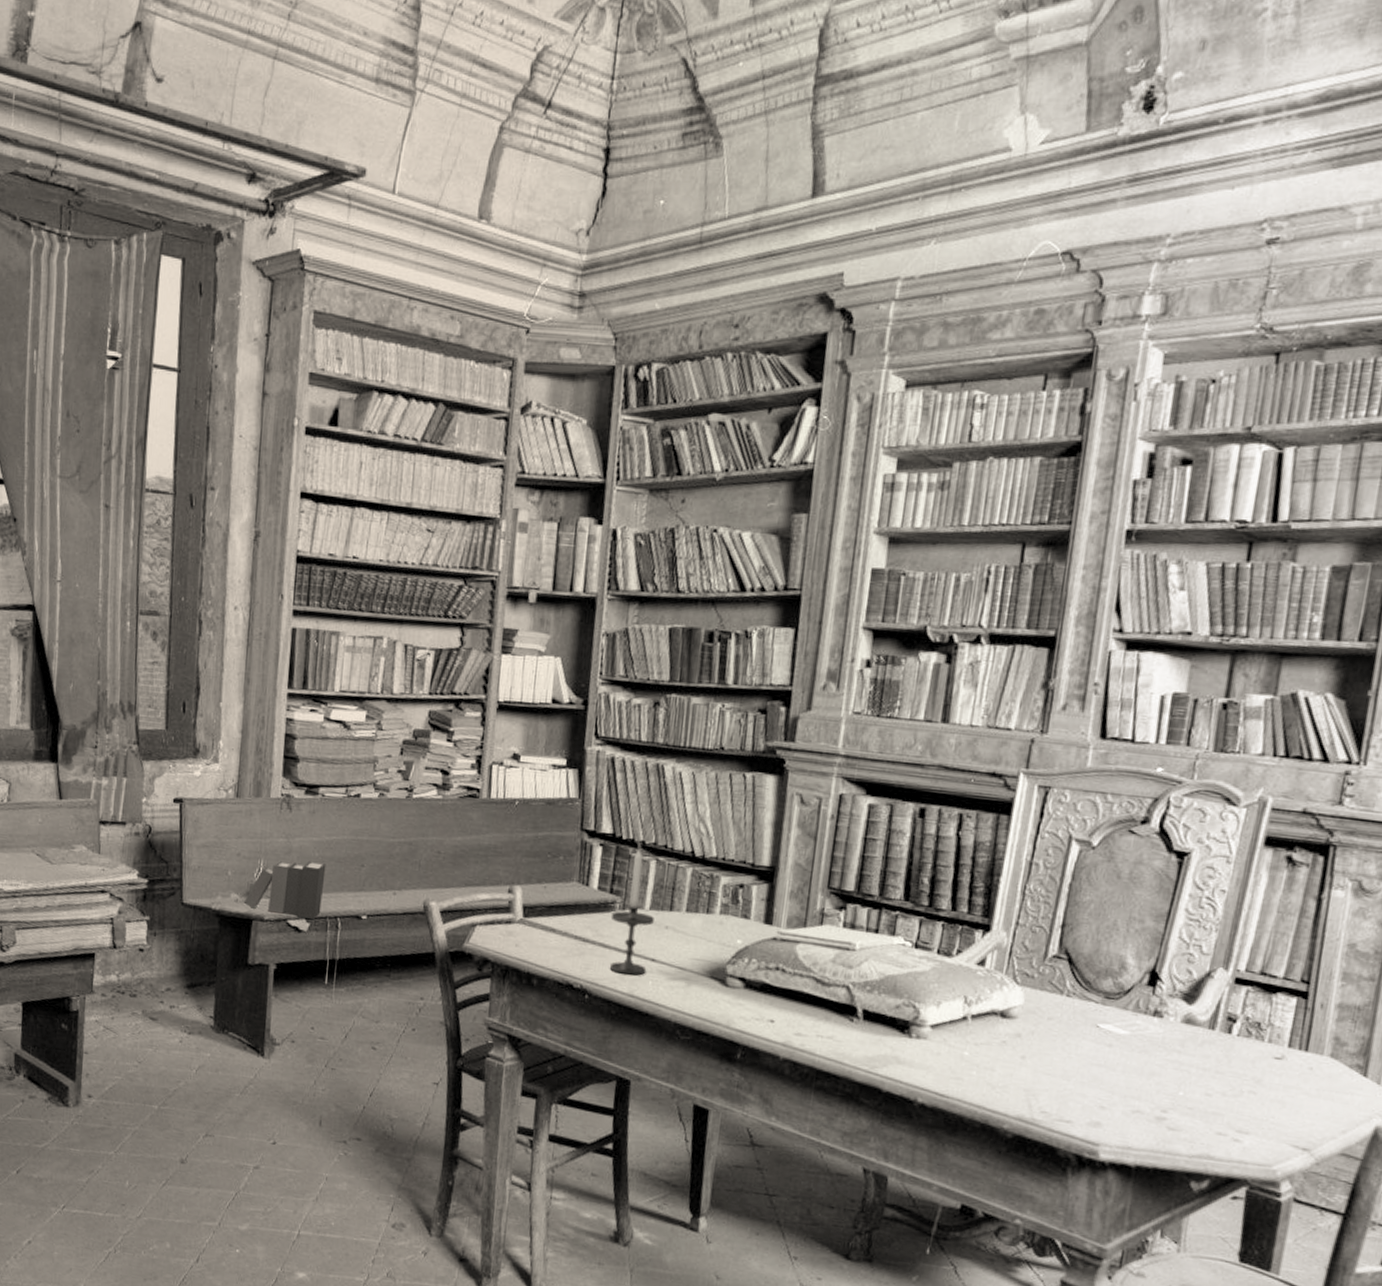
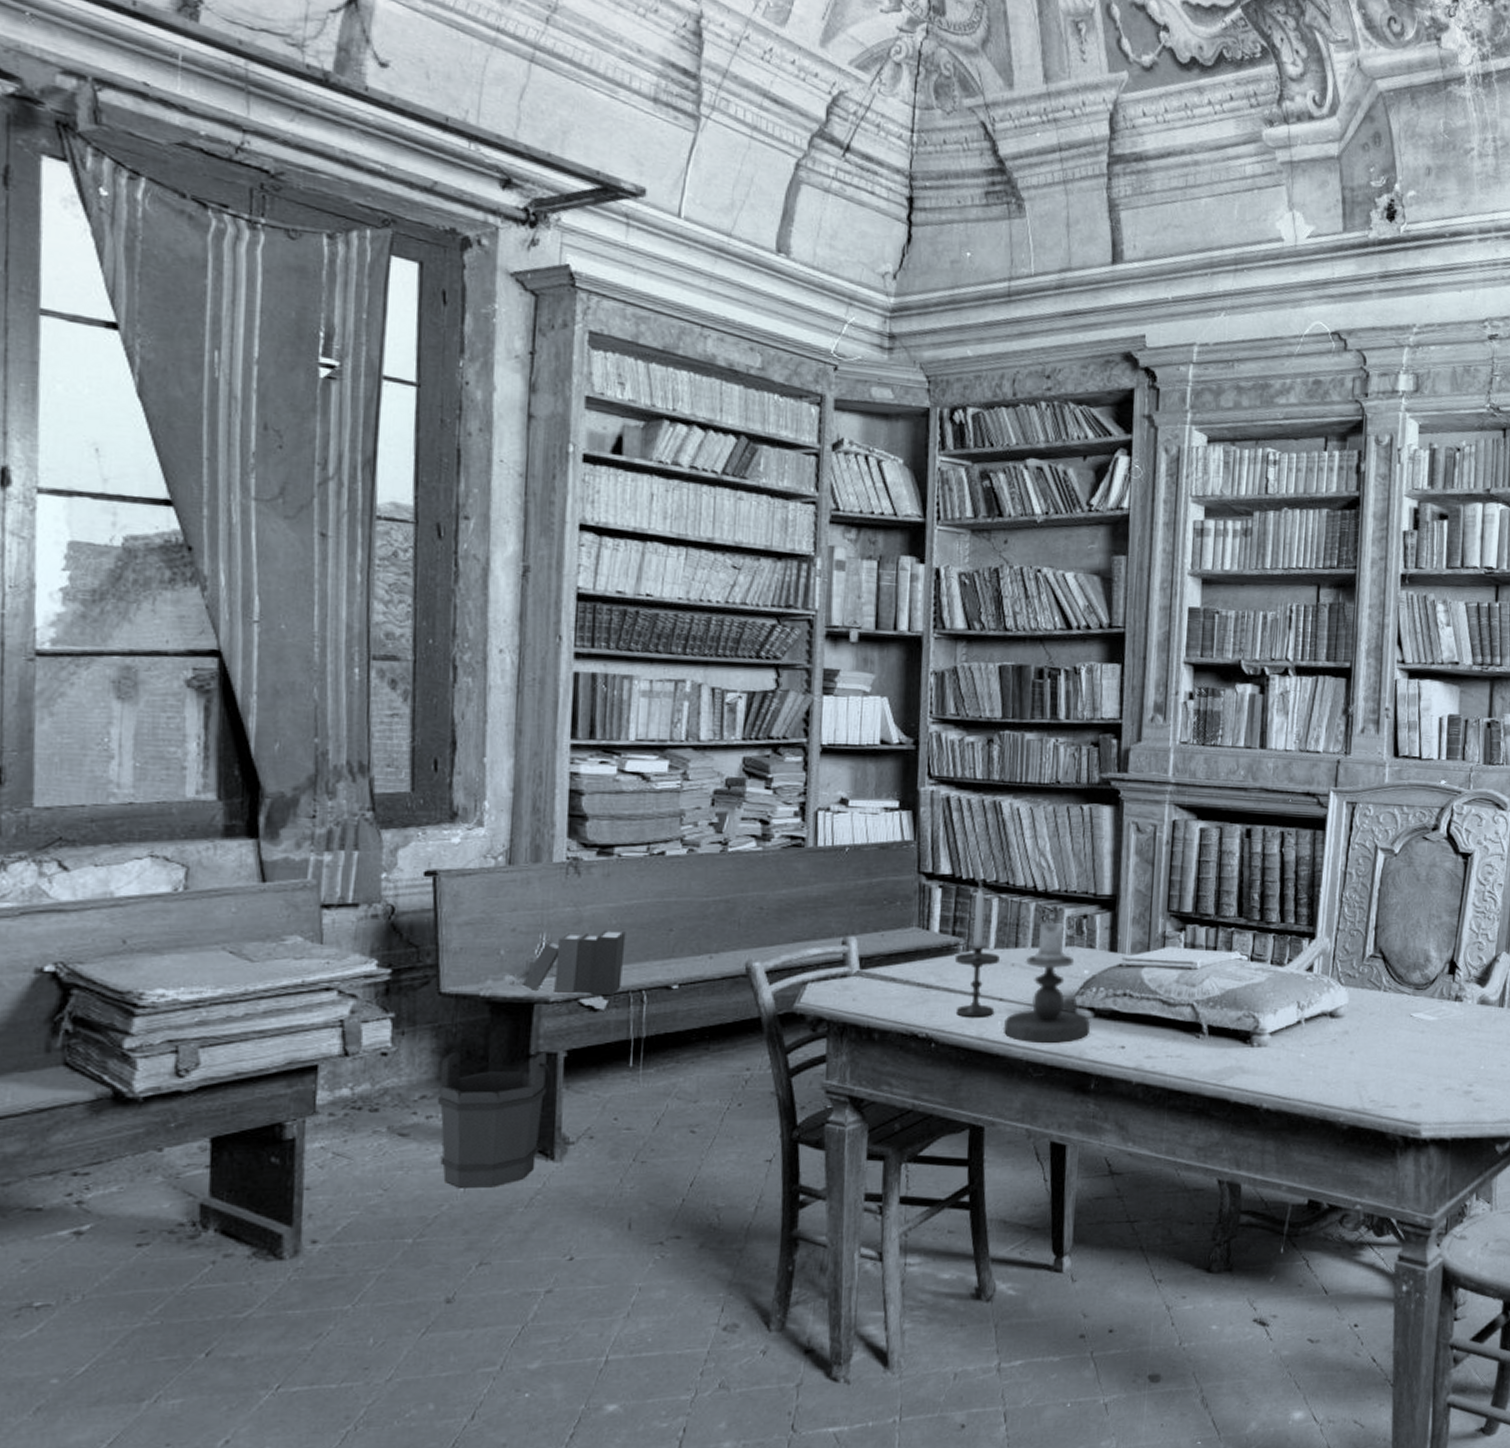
bucket: none [178,953,264,1073] -> present [437,1050,551,1188]
candlestick: none [653,888,741,1009] -> present [1003,923,1091,1043]

